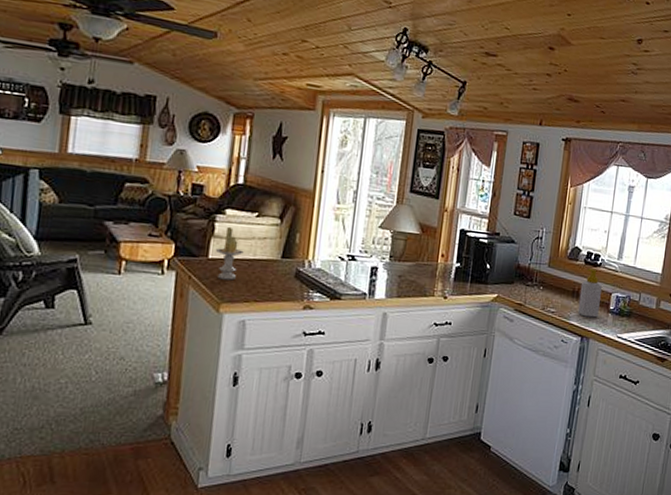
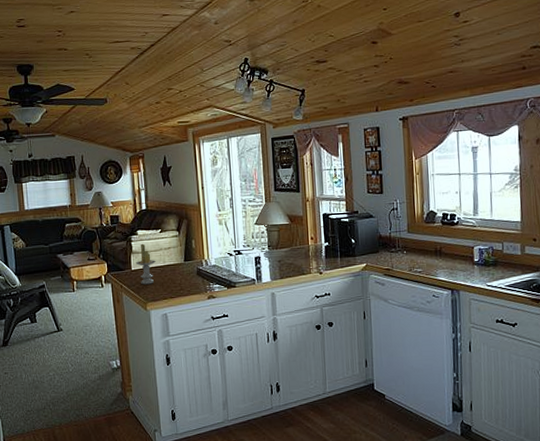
soap bottle: present [577,268,603,318] -> none [442,227,464,272]

